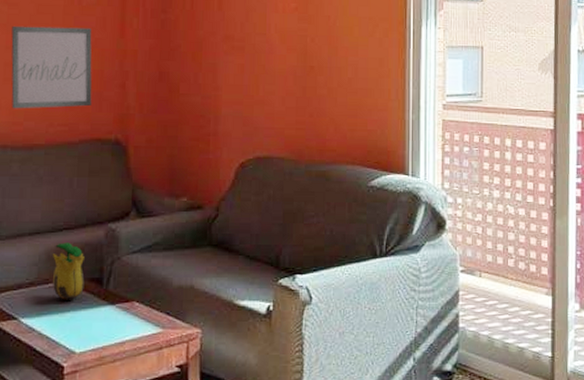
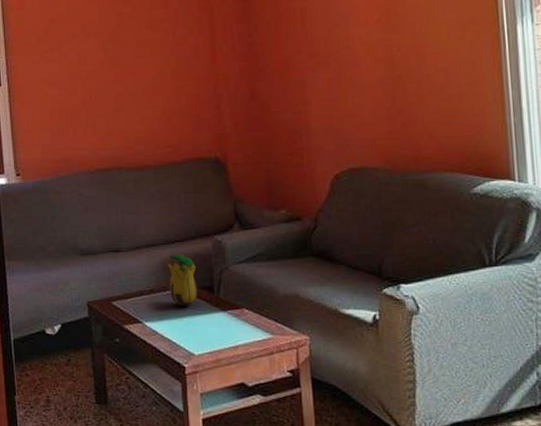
wall art: present [11,25,92,109] -> none [118,57,191,135]

